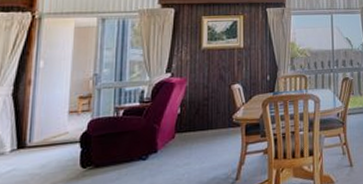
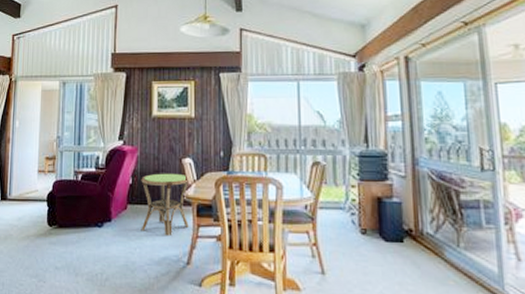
side table: none [189,98,239,158] -> present [141,173,190,237]

